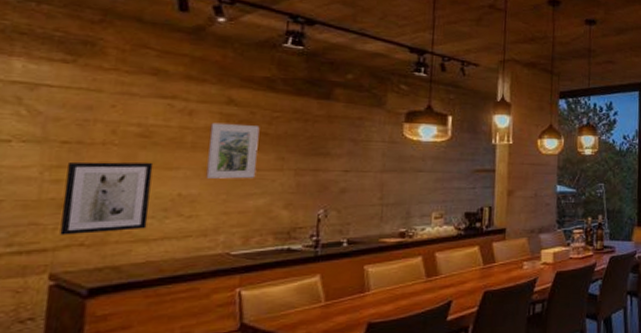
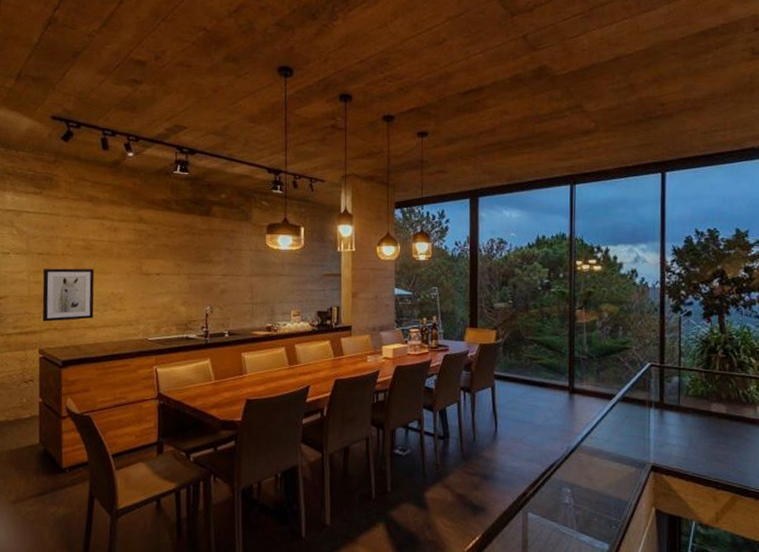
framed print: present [206,122,260,179] -> none [128,237,162,281]

